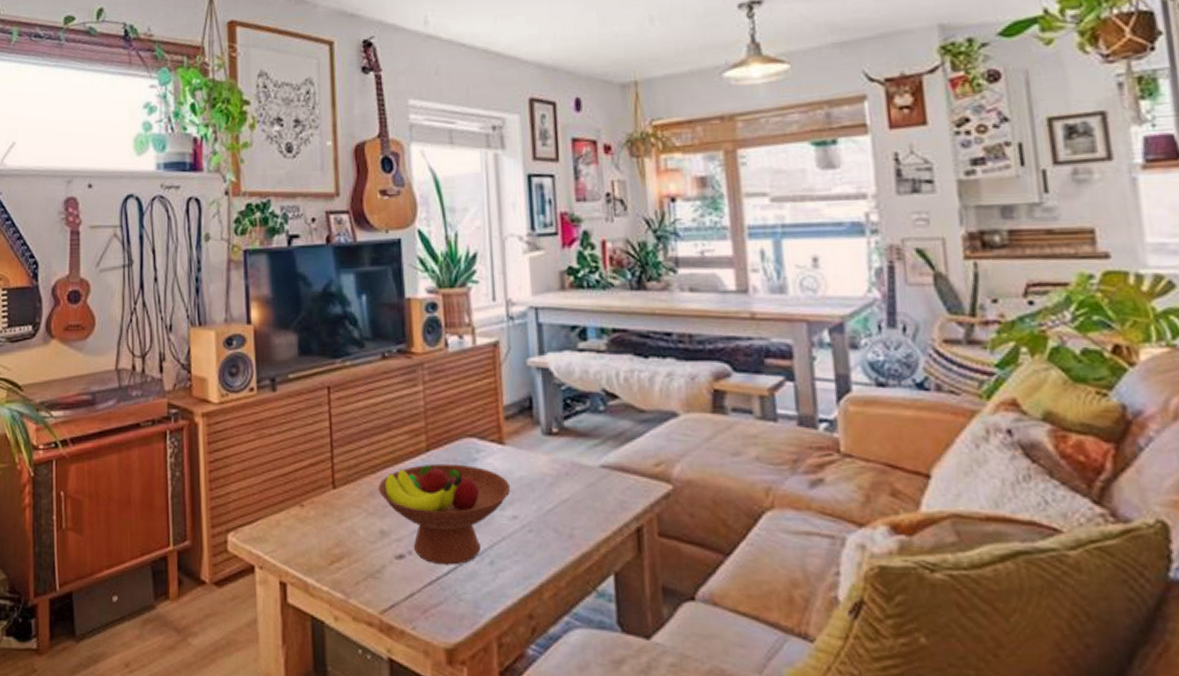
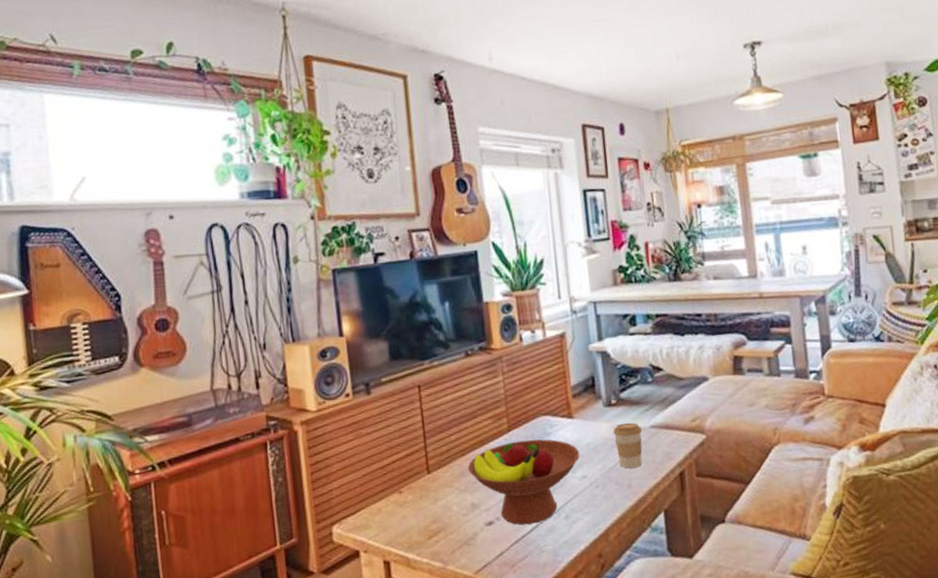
coffee cup: none [553,457,589,514] -> present [613,422,643,469]

